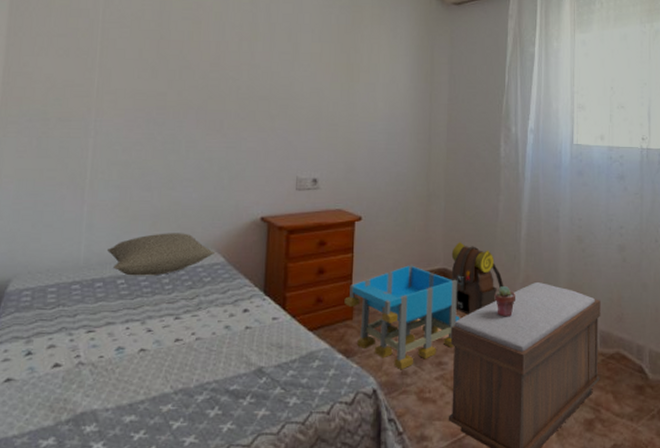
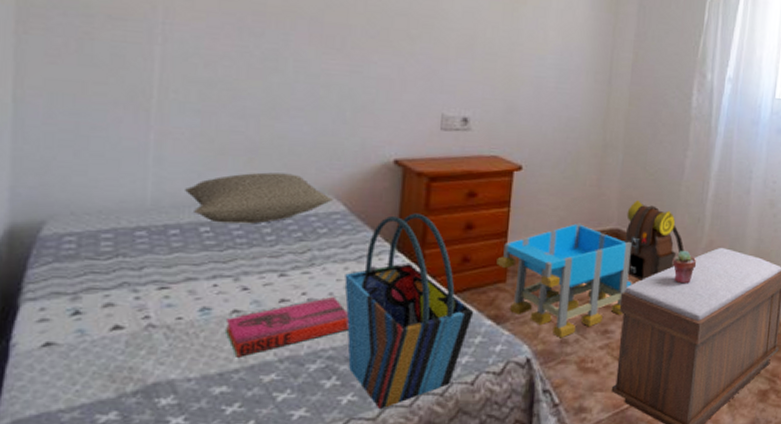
hardback book: none [134,335,228,390] -> present [224,296,349,357]
tote bag: none [224,261,328,437] -> present [344,213,474,410]

